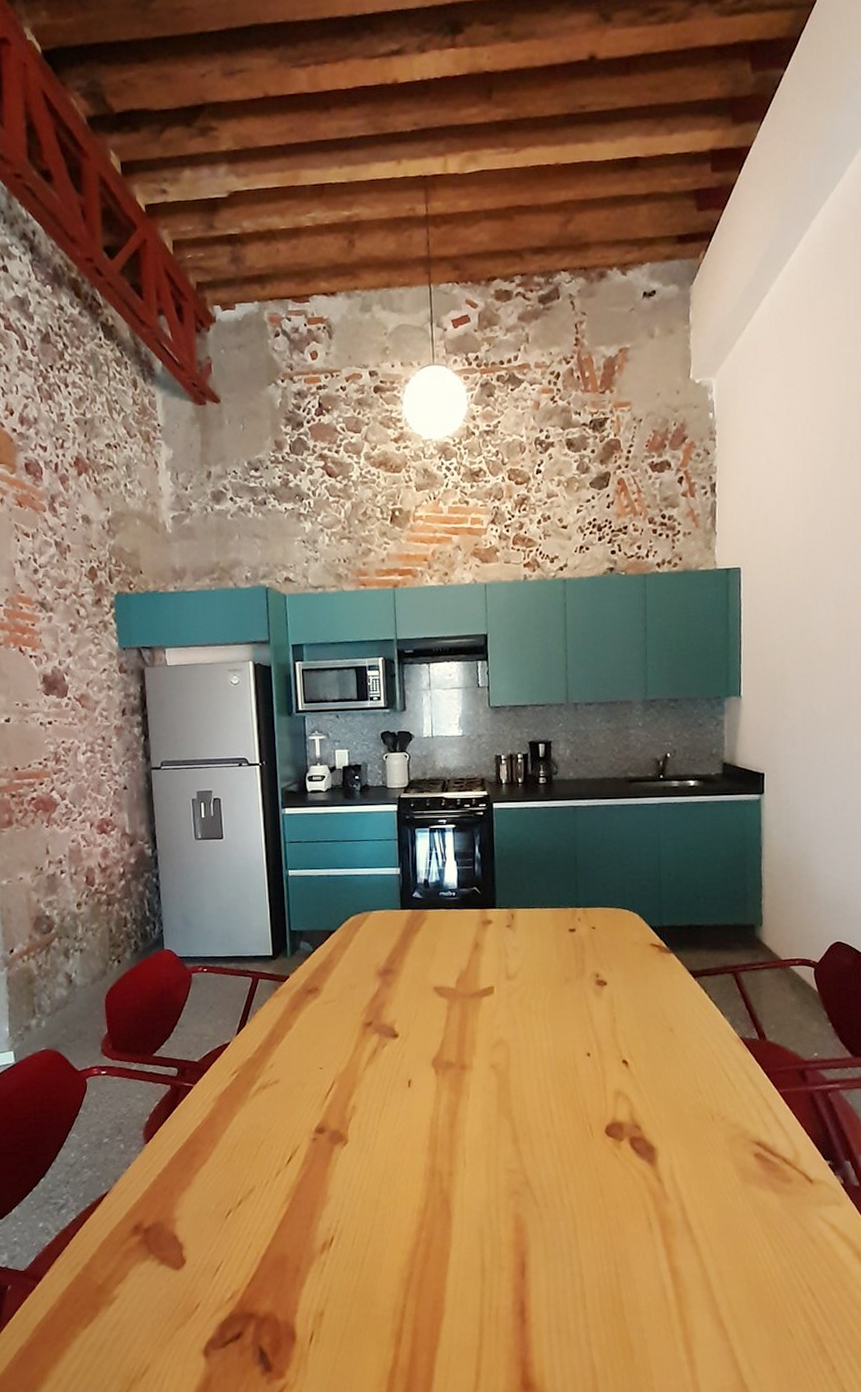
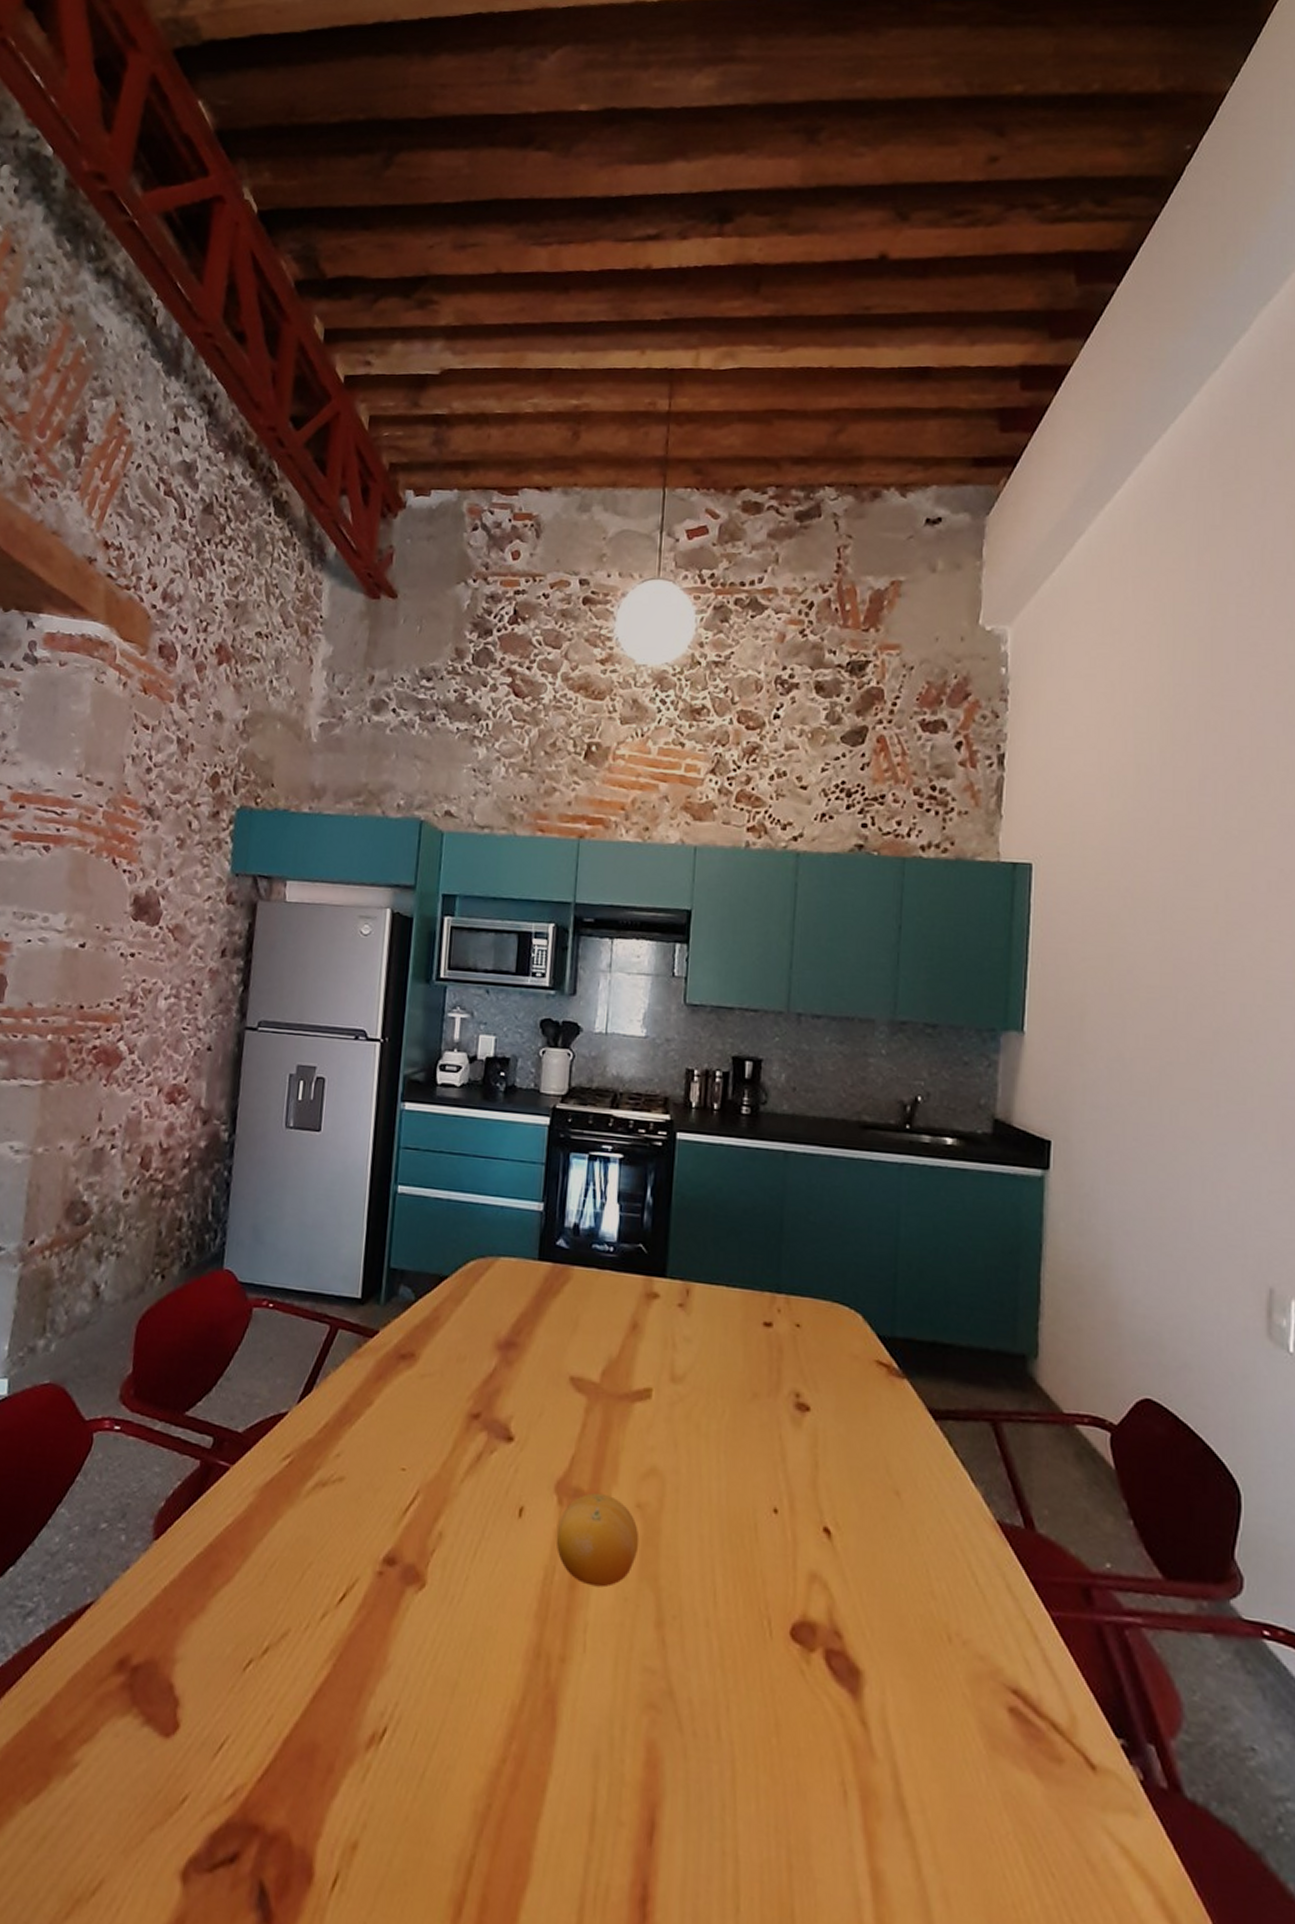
fruit: none [436,1063,496,1124] -> present [556,1493,640,1588]

